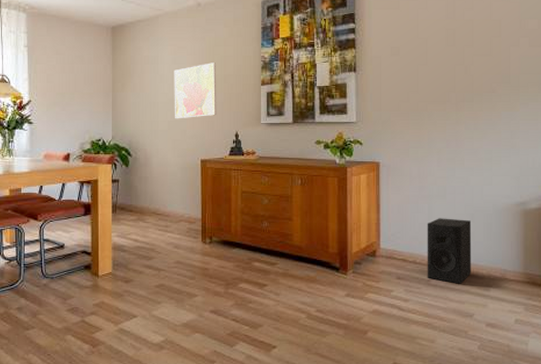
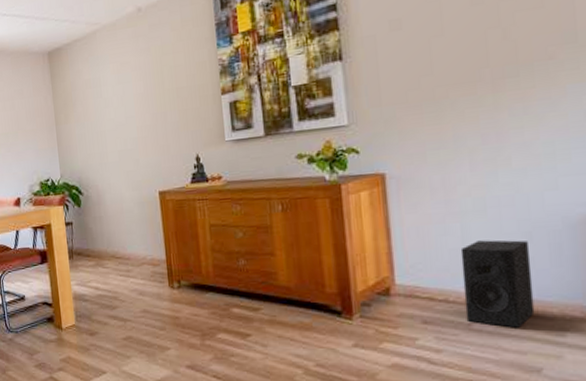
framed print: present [174,62,217,119] -> none [119,75,172,148]

